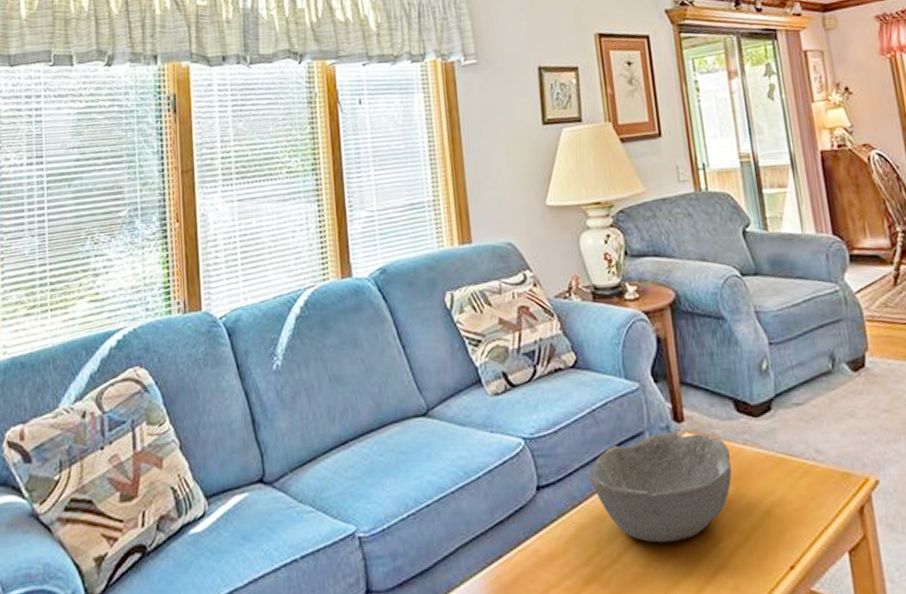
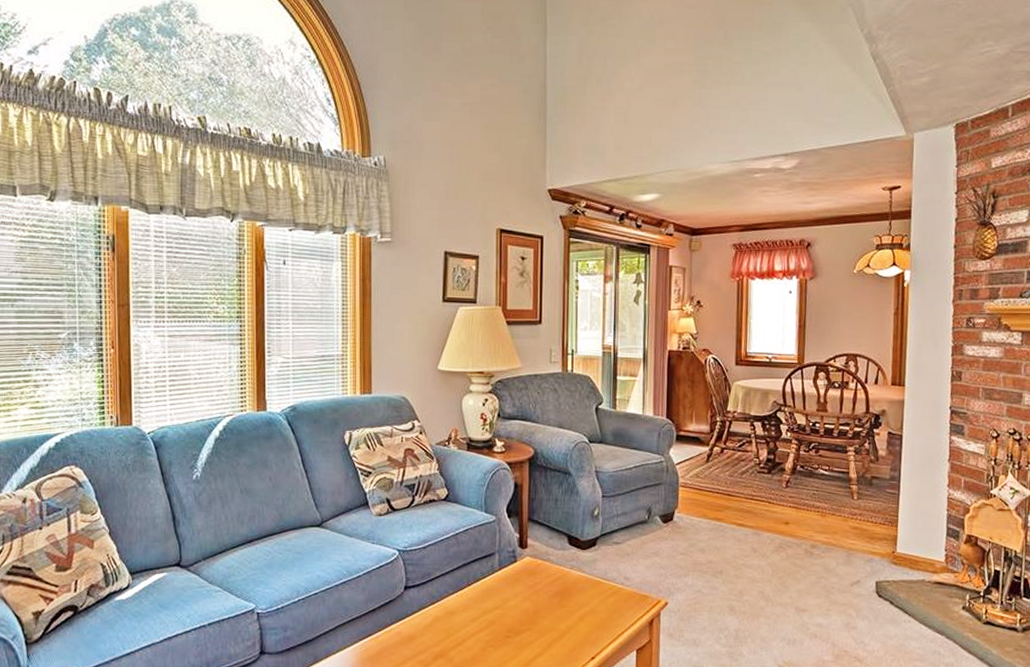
bowl: present [589,432,732,543] -> none [447,555,559,634]

